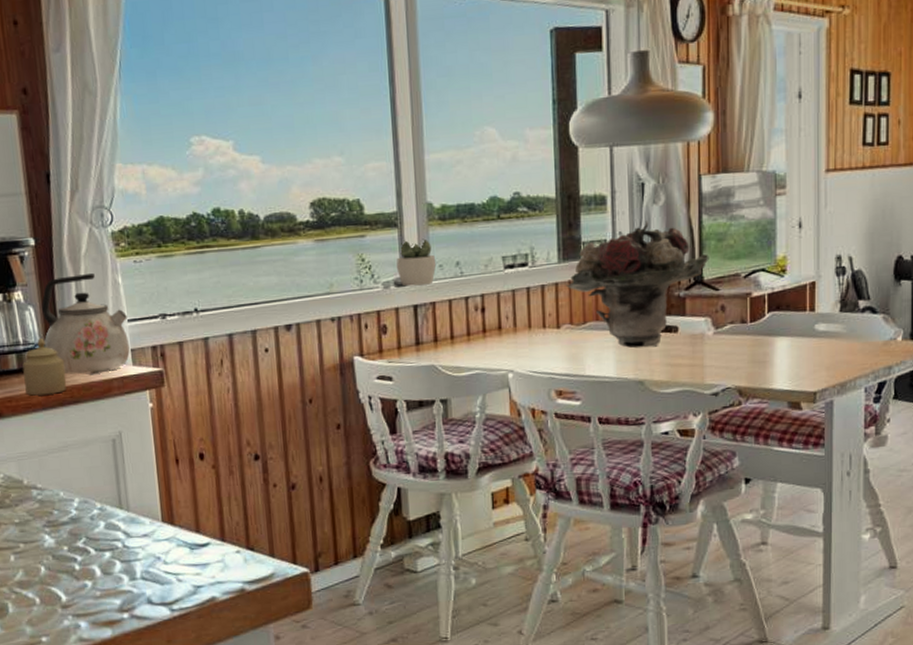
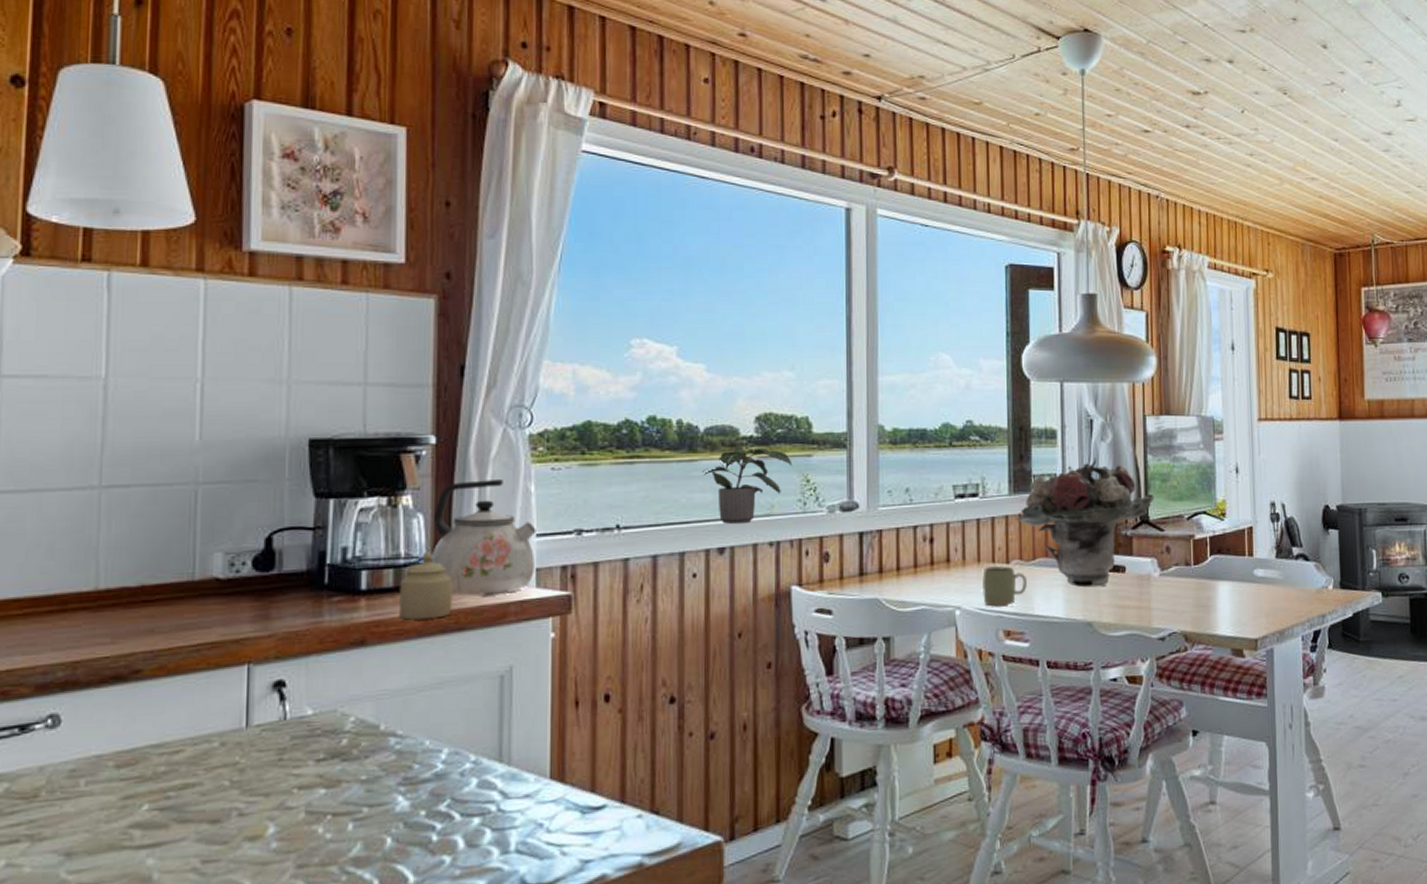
potted plant: none [266,231,348,304] -> present [702,446,793,525]
succulent plant: present [397,239,437,287] -> none [844,462,885,512]
mug: none [534,330,578,369] -> present [982,565,1027,606]

